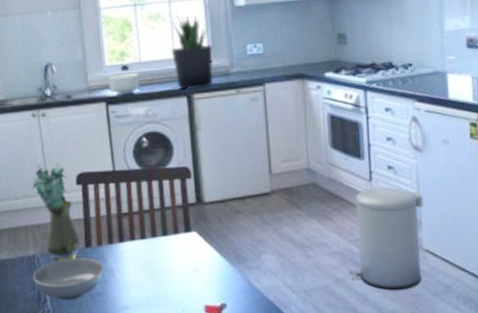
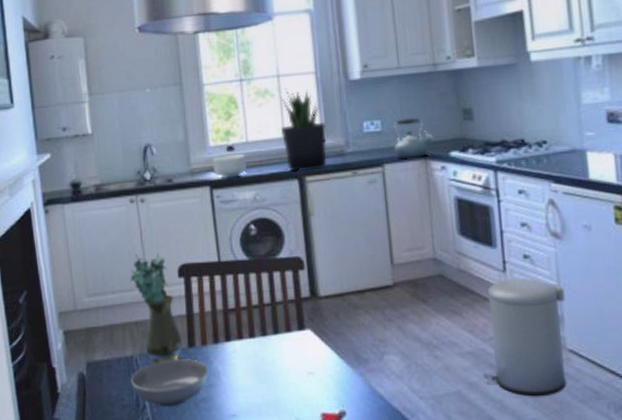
kettle: none [274,41,311,80] -> present [394,117,434,160]

